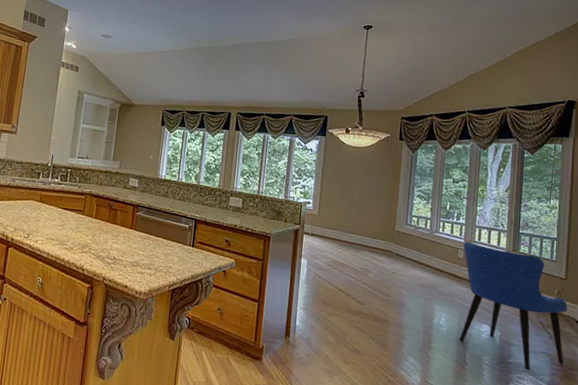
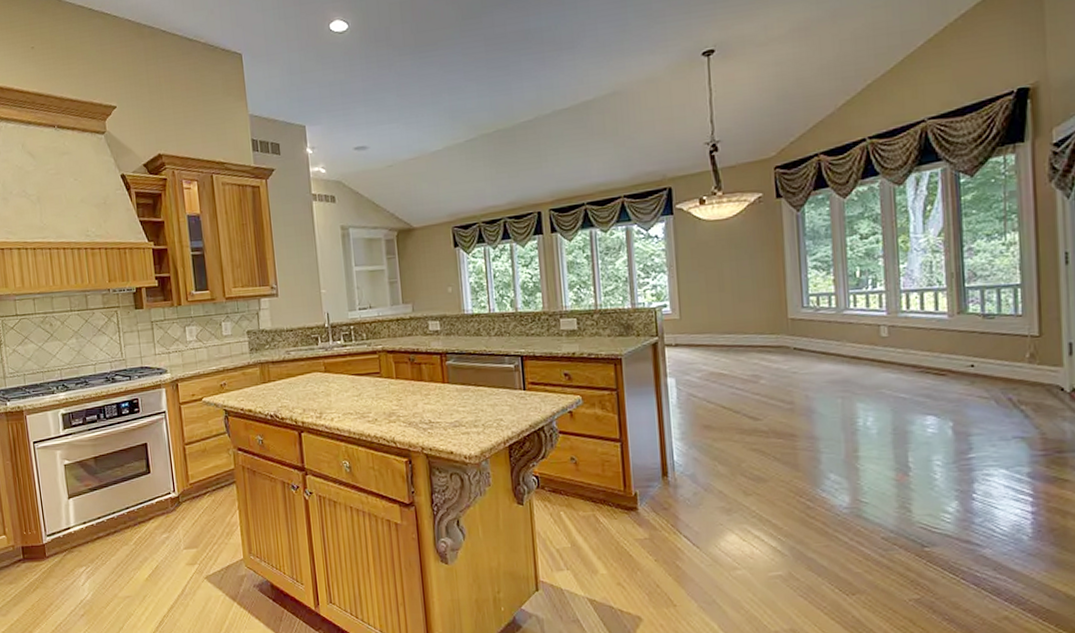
dining chair: present [459,241,568,370] -> none [886,313,1049,463]

